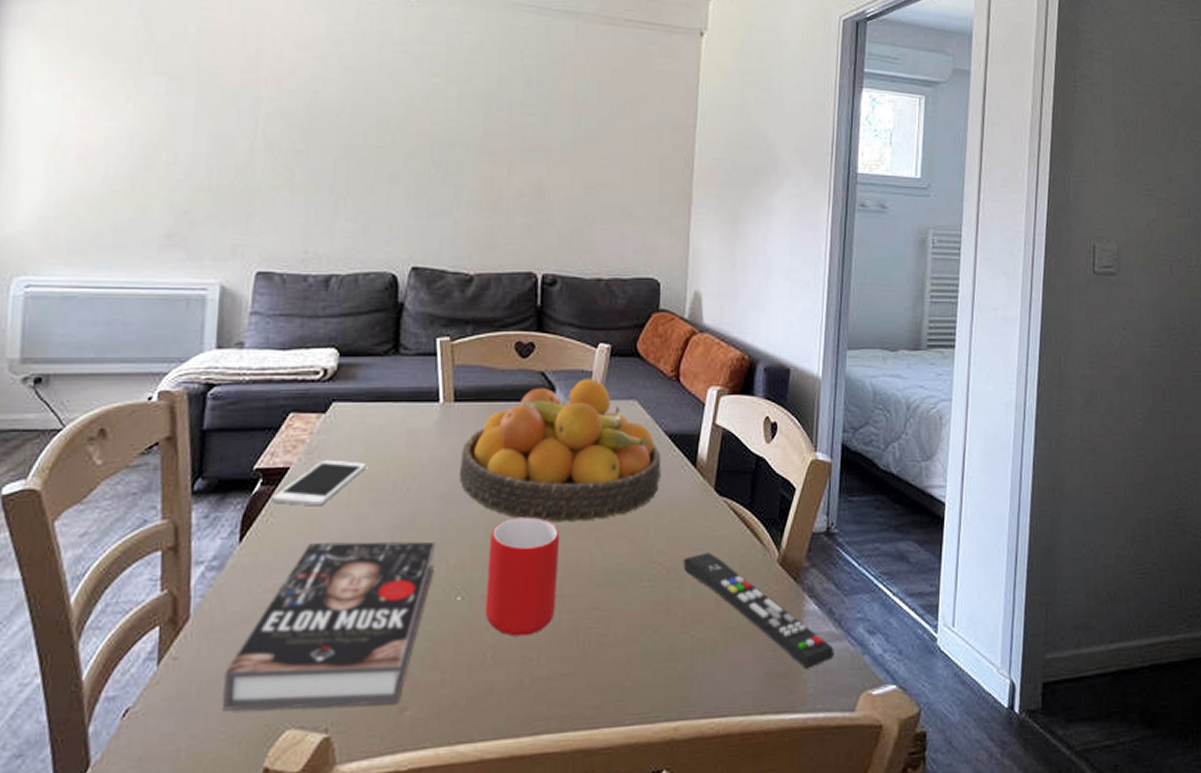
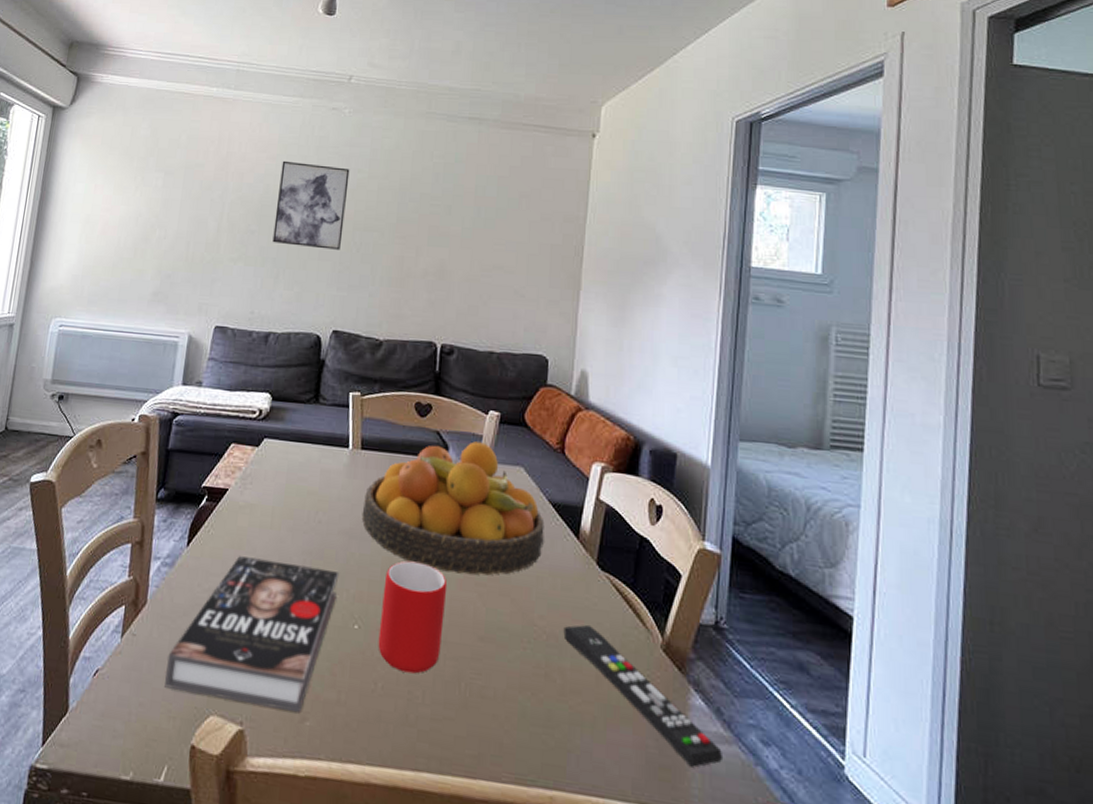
cell phone: present [272,459,366,507] -> none [213,486,287,526]
wall art: none [327,61,422,171] -> present [272,160,350,250]

